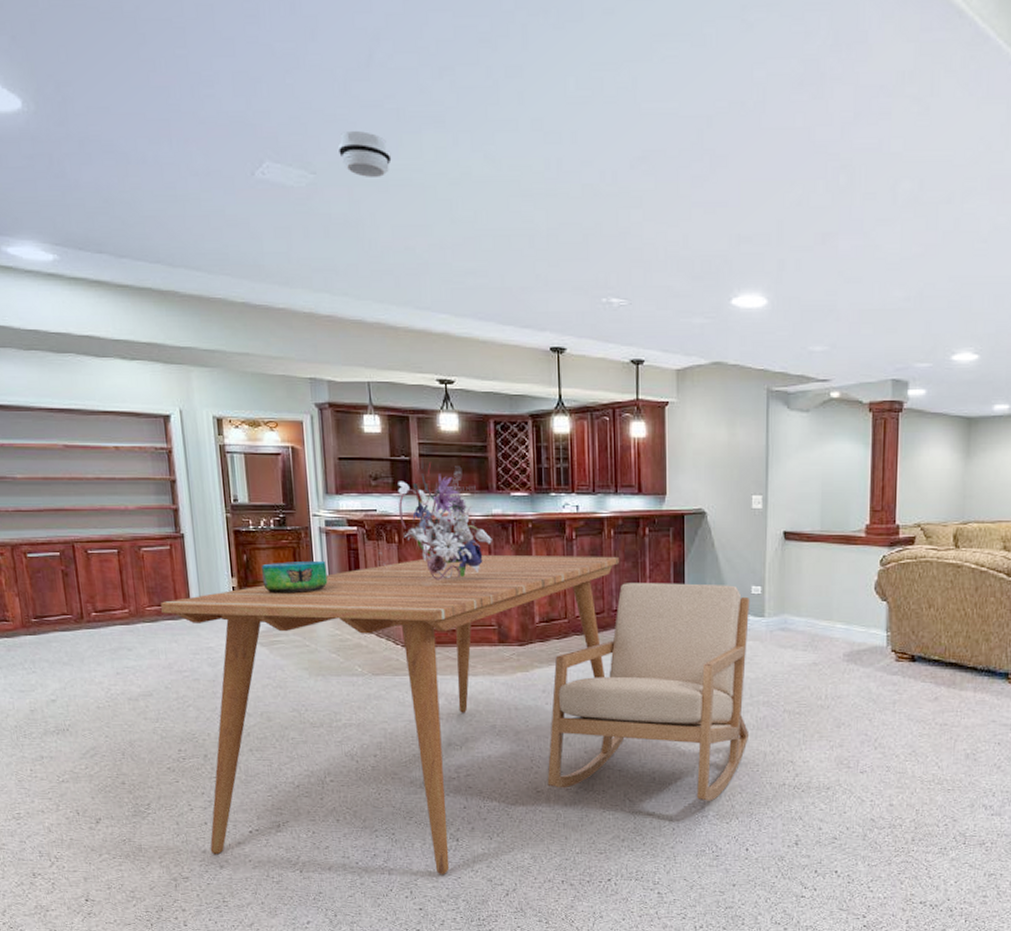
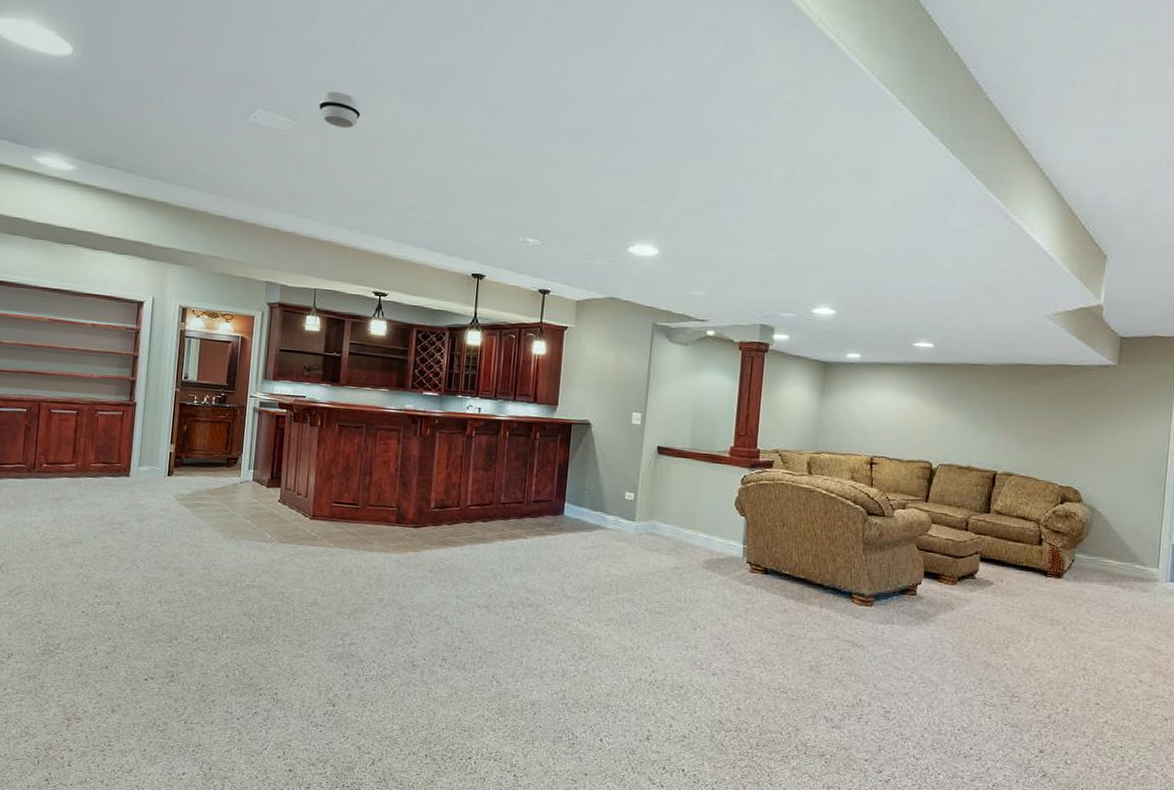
dining table: present [161,555,619,876] -> none [104,442,511,739]
decorative bowl: present [262,560,328,594] -> none [197,434,255,463]
bouquet: present [378,459,492,586] -> none [301,356,402,467]
chair: present [547,583,750,801] -> none [423,479,624,690]

